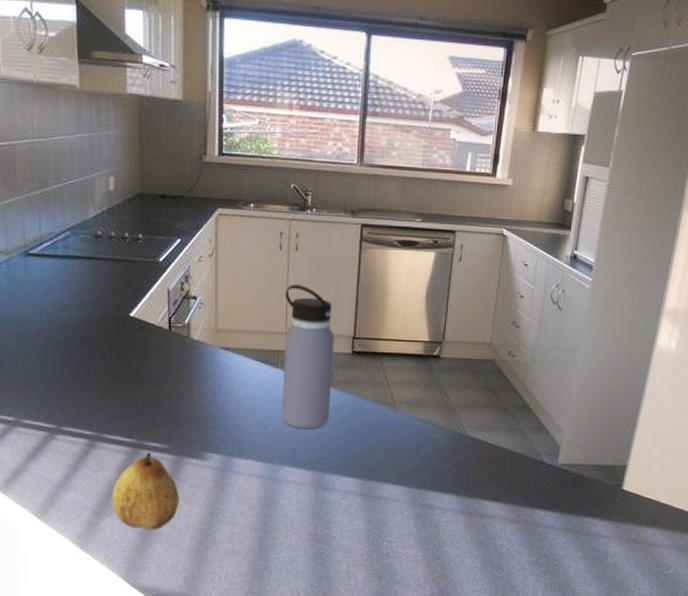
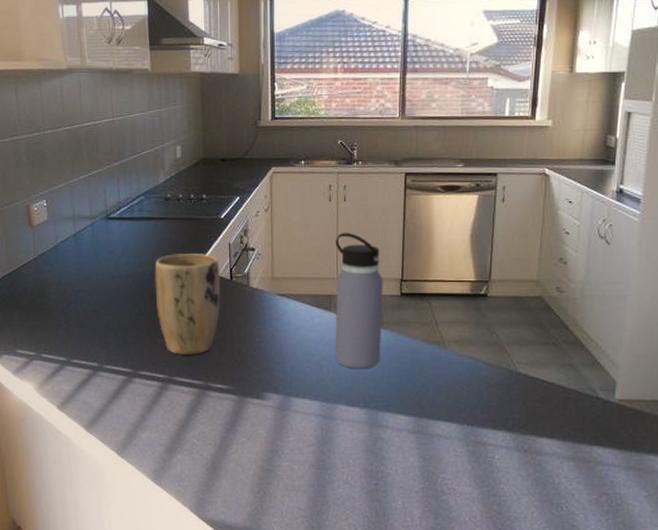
plant pot: none [82,298,158,412] -> present [154,253,221,356]
fruit: present [111,452,179,530] -> none [182,393,243,466]

